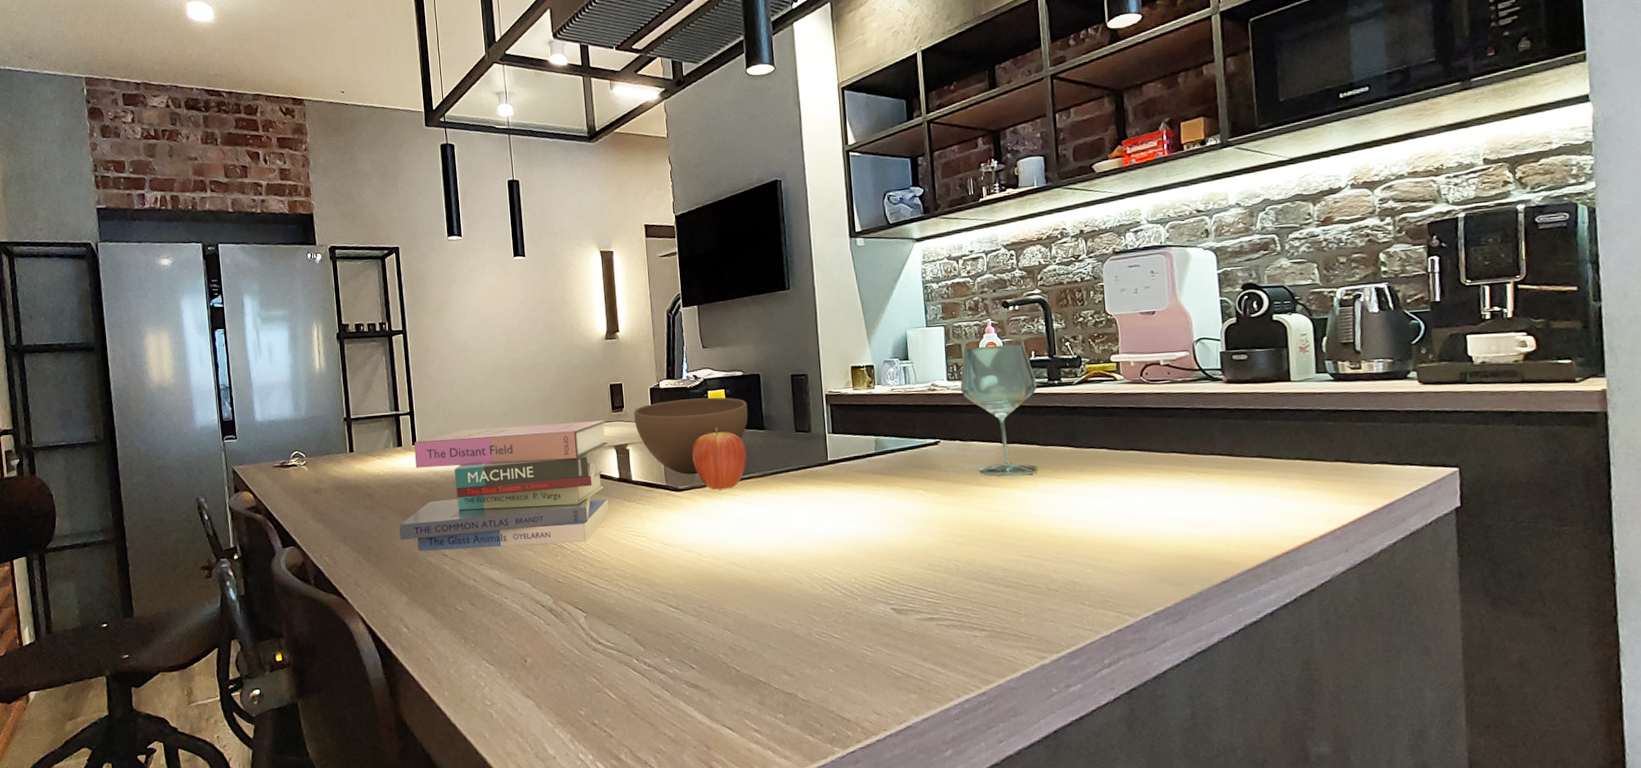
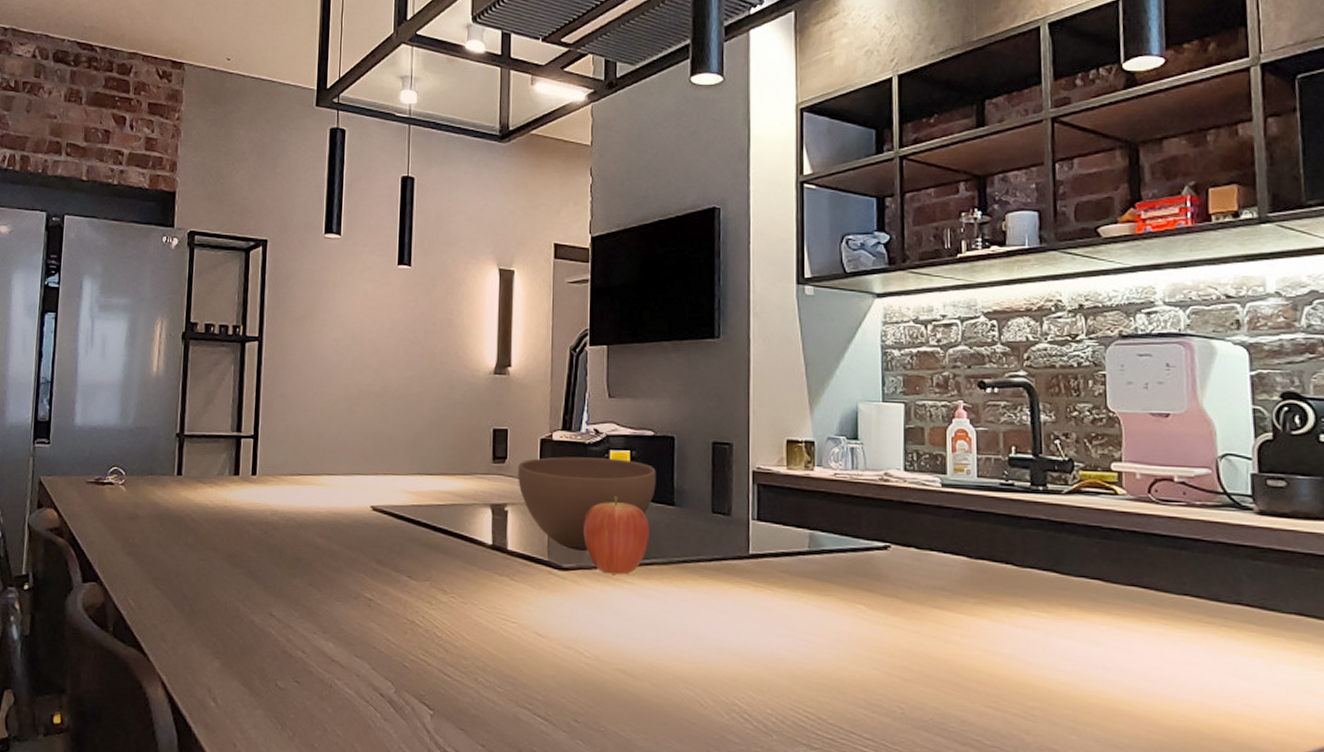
books: present [399,420,609,551] -> none [222,463,483,620]
wine glass: present [960,343,1039,477] -> none [920,433,1017,603]

